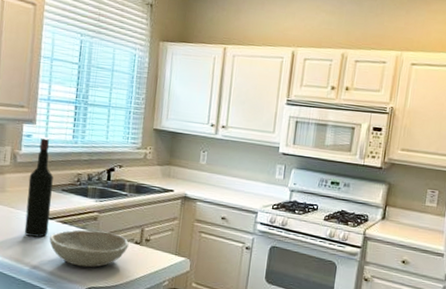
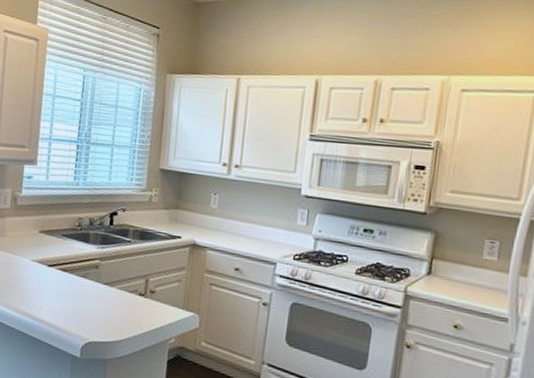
wine bottle: present [24,137,54,238] -> none [23,178,54,286]
bowl: present [49,229,129,268] -> none [49,278,132,320]

